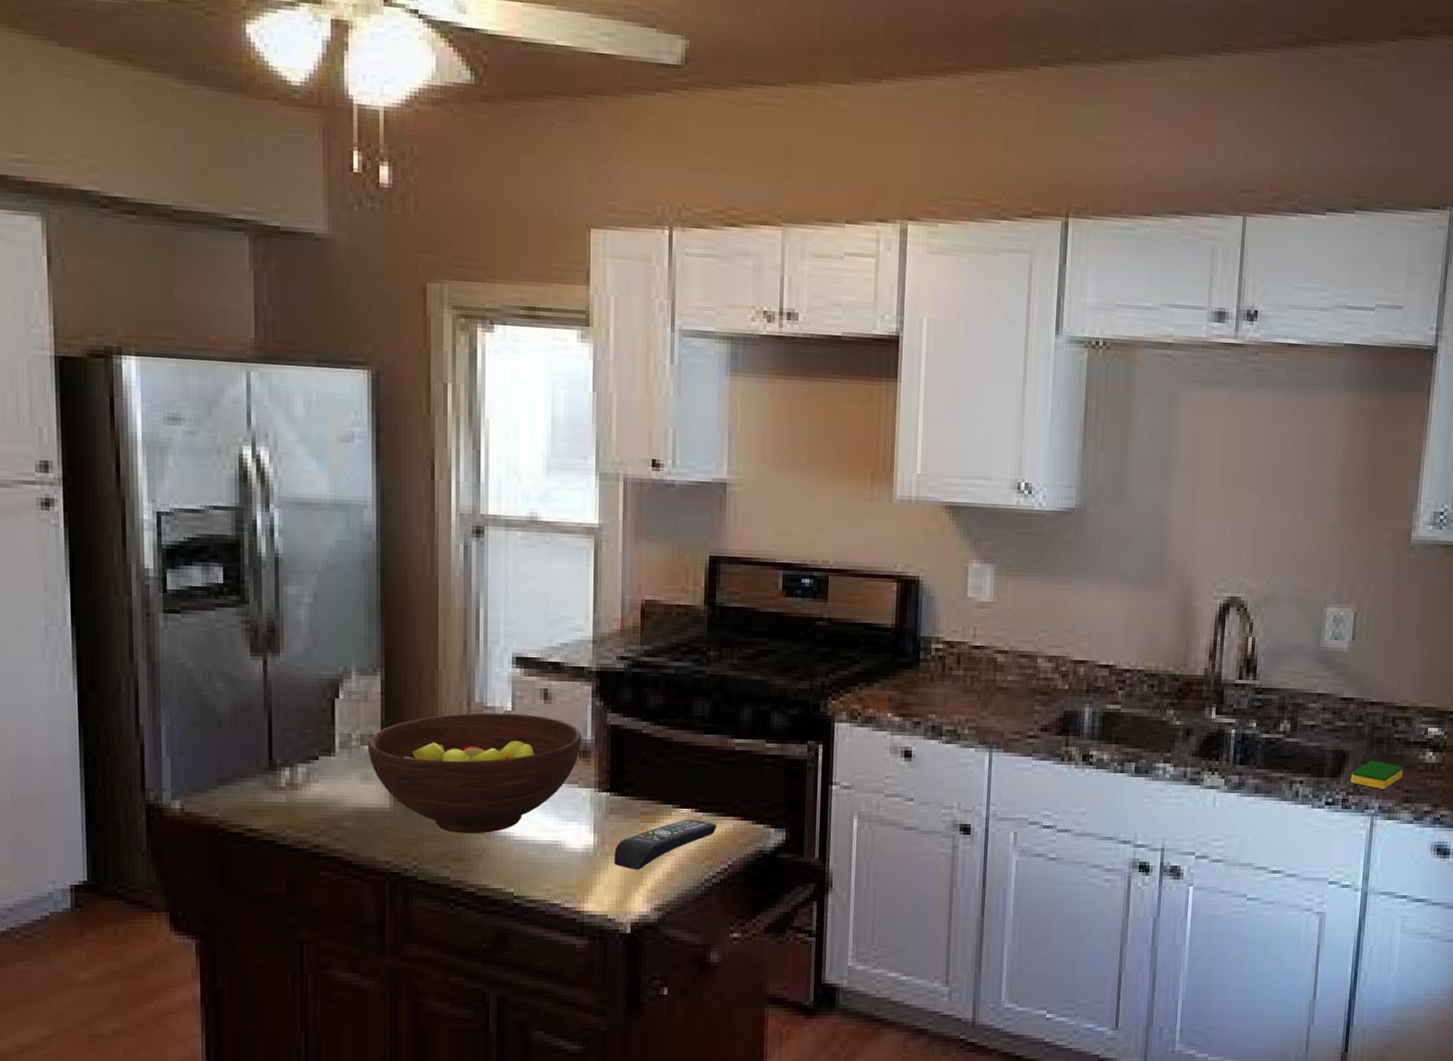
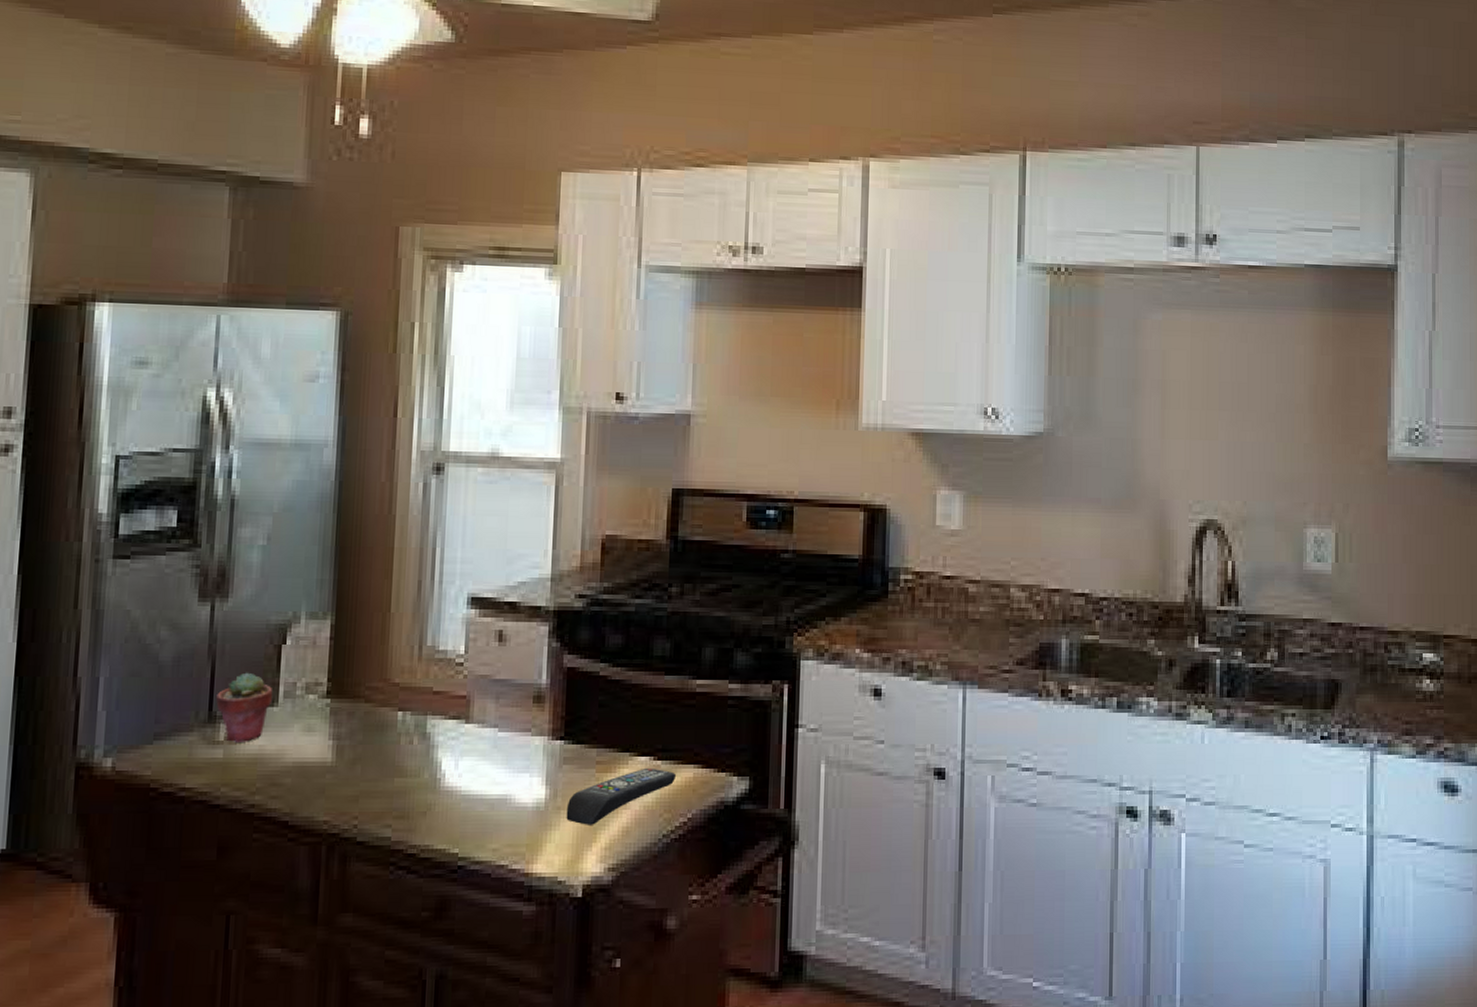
potted succulent: none [274,723,330,788] -> present [215,672,273,742]
fruit bowl: present [367,712,582,834] -> none [312,657,537,789]
dish sponge: present [1350,760,1404,789] -> none [1345,689,1401,721]

